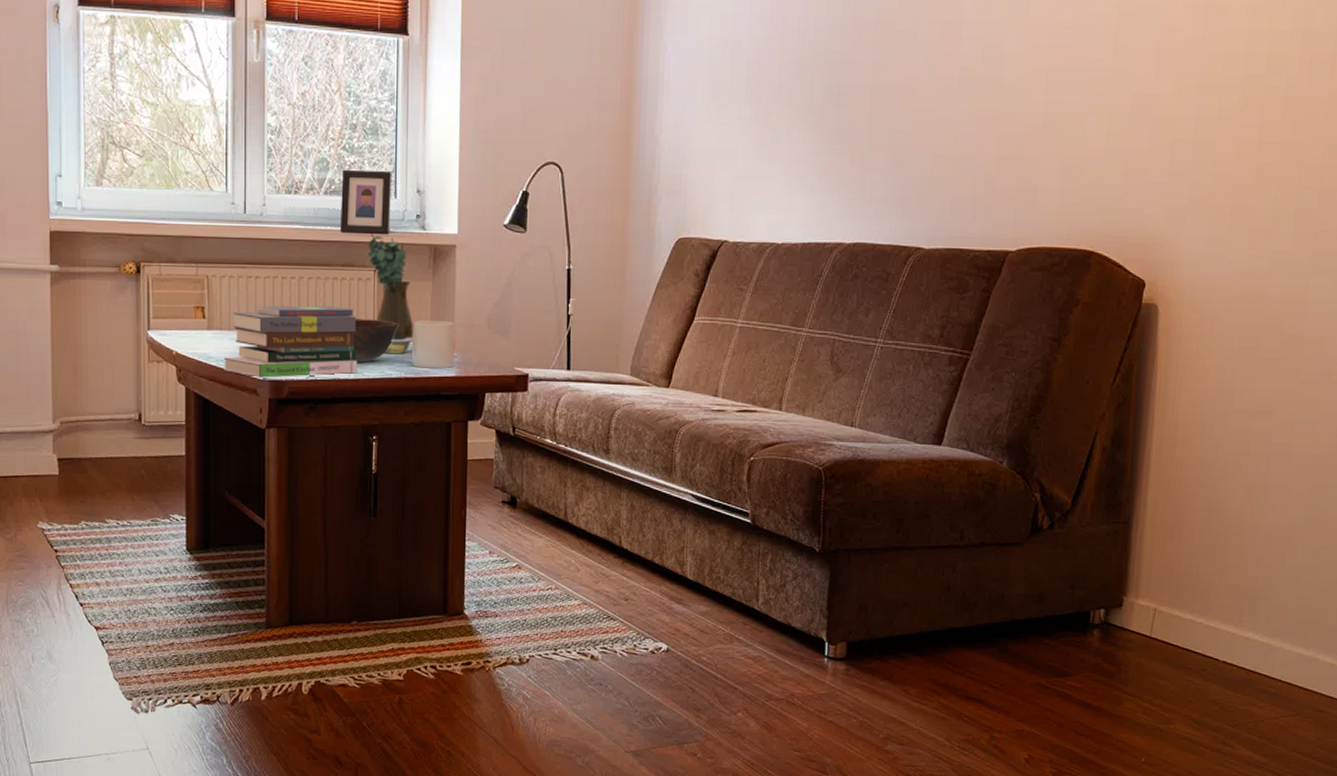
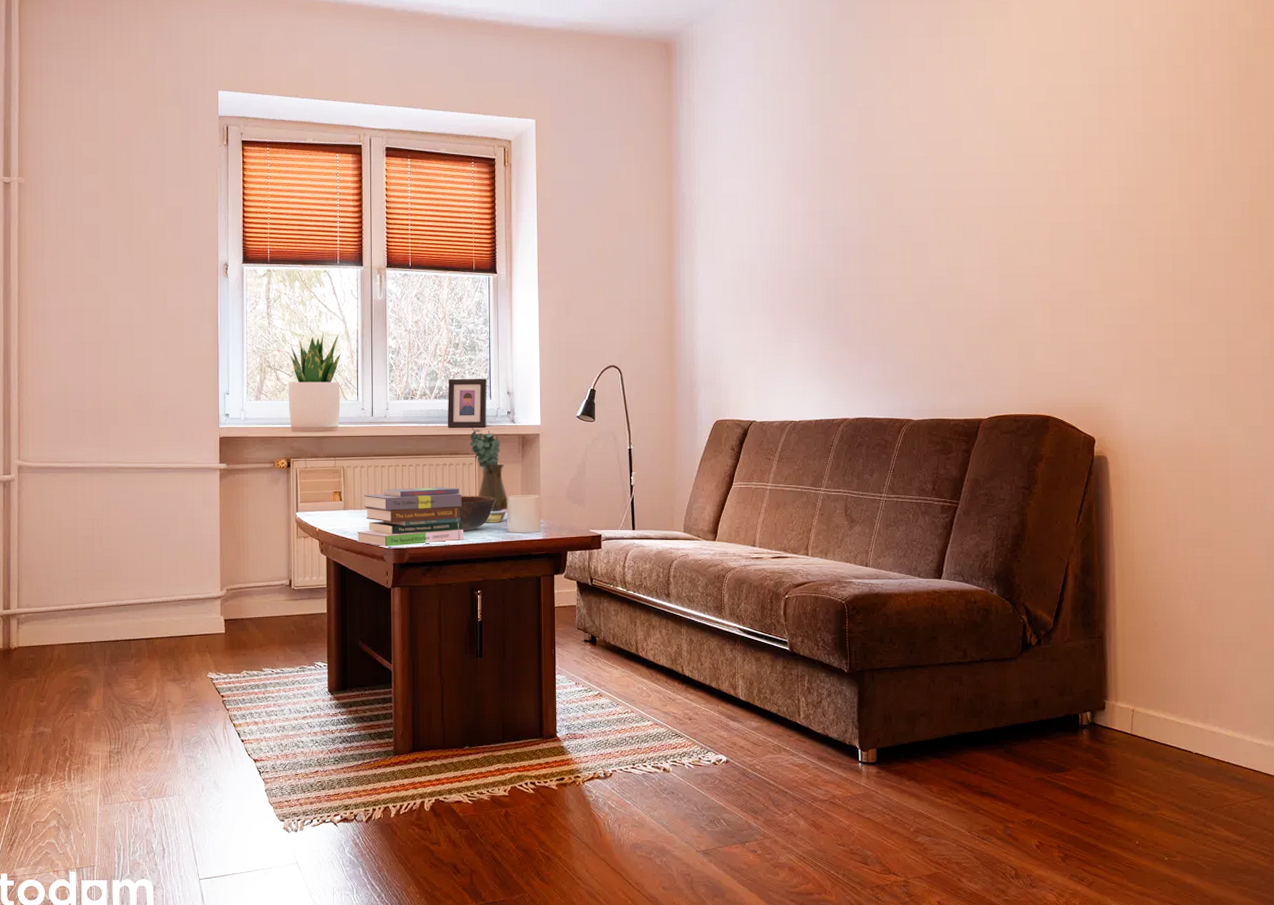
planter: none [138,101,205,231] -> present [289,332,341,433]

